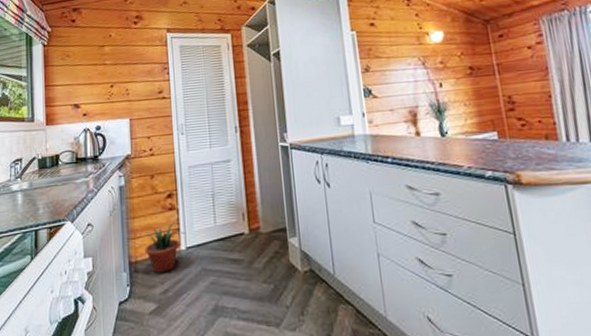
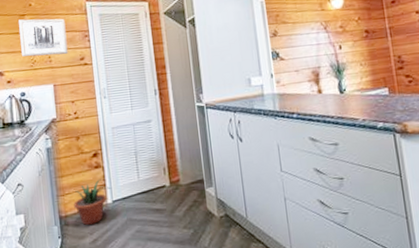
wall art: none [98,50,146,89] -> present [19,18,68,57]

